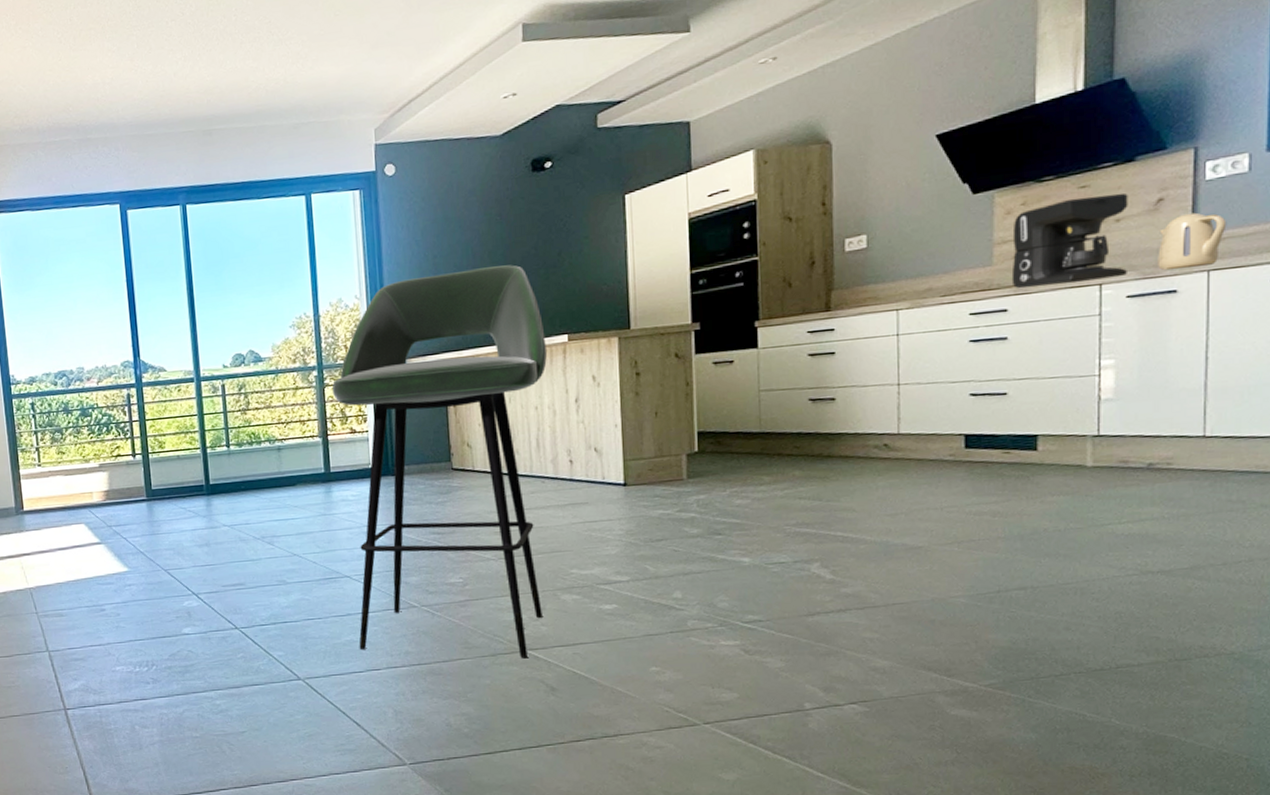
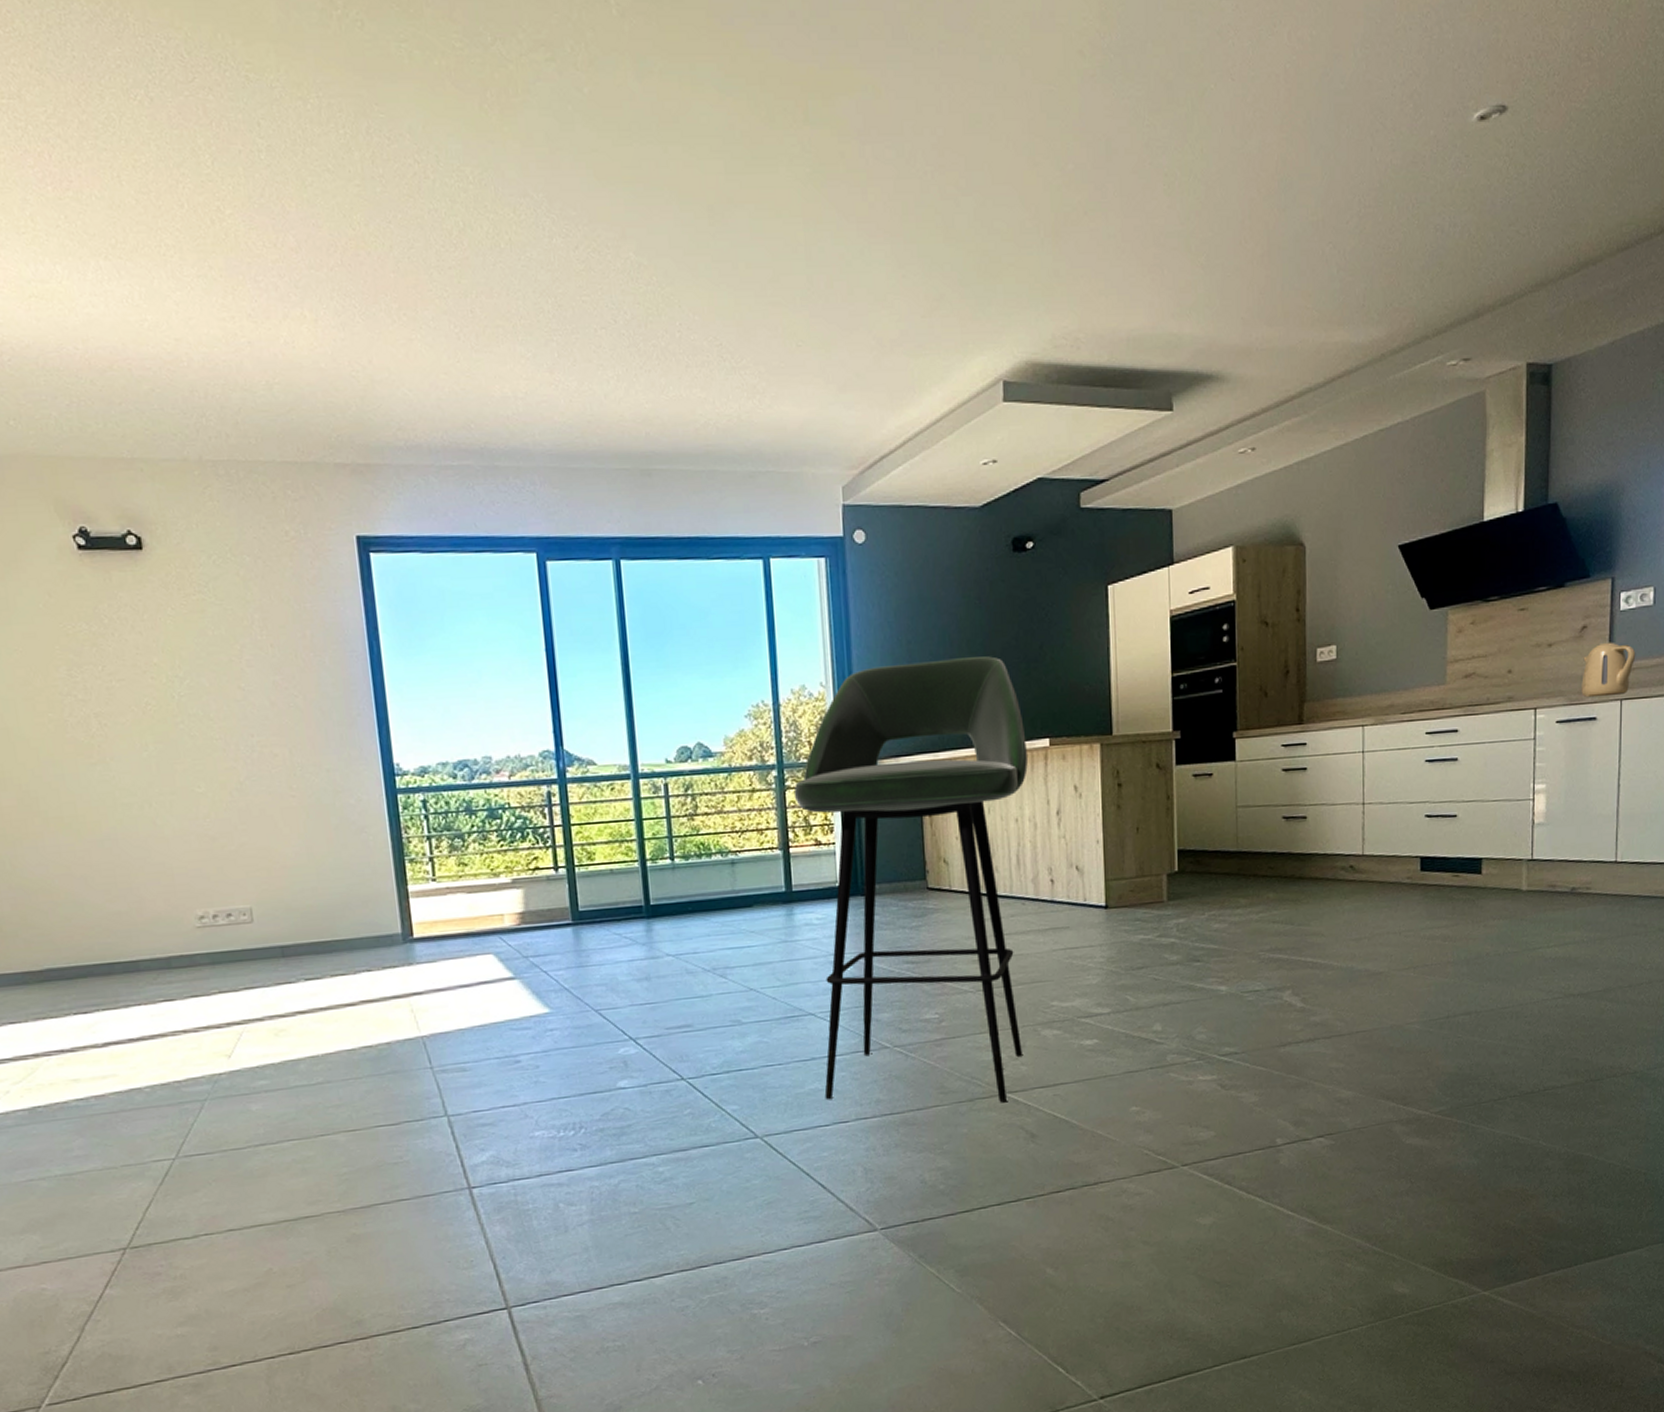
coffee maker: present [1011,192,1128,289] -> none [1462,618,1559,710]

